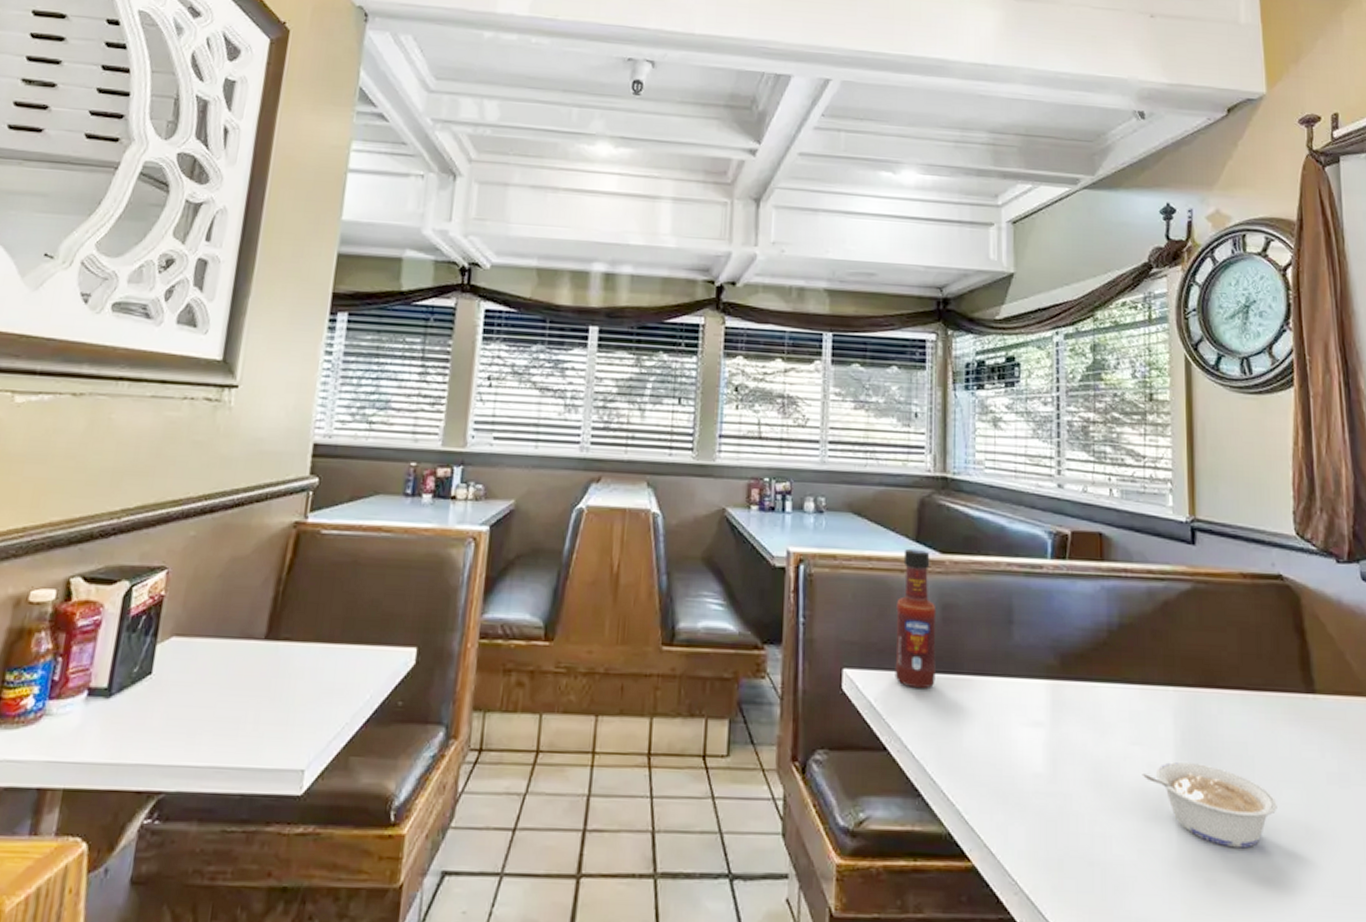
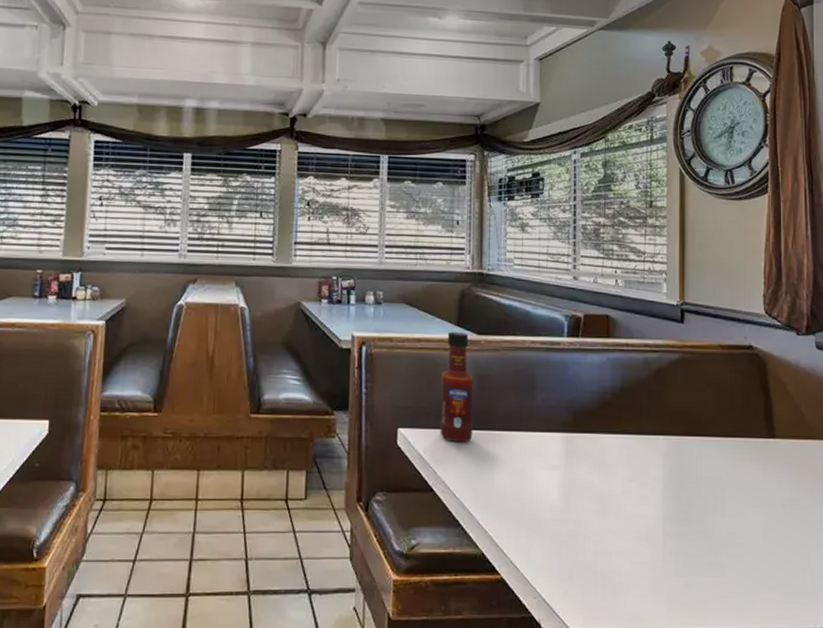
legume: present [1142,762,1277,849] -> none [636,494,742,559]

